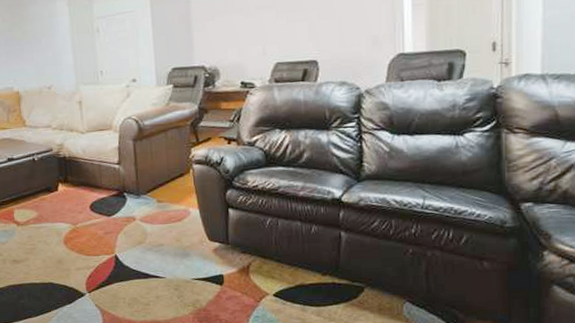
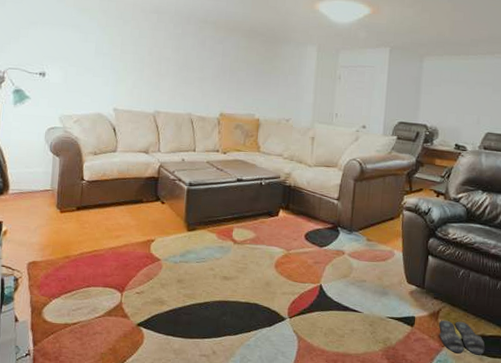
slippers: none [251,273,307,307] -> present [439,320,485,355]

